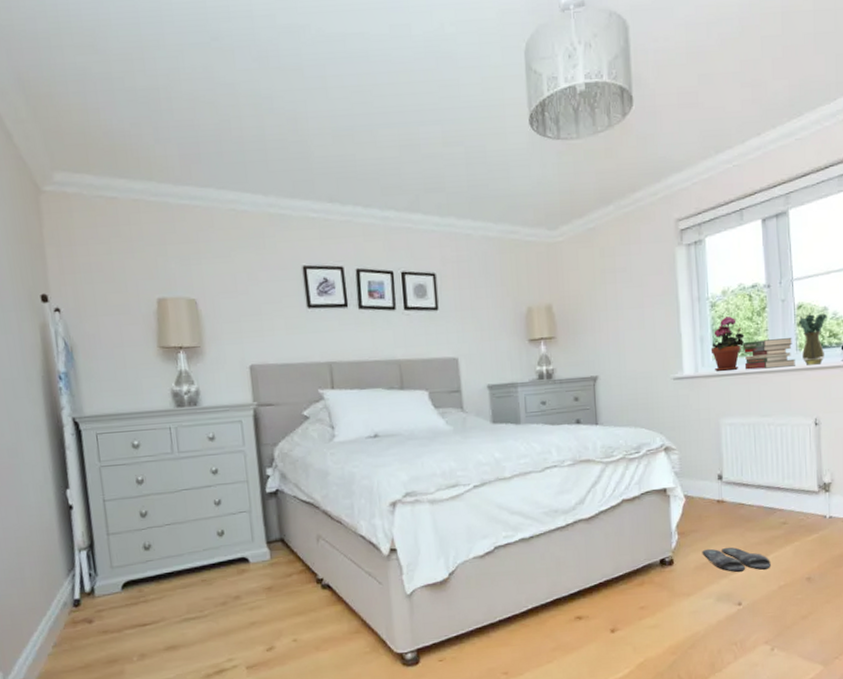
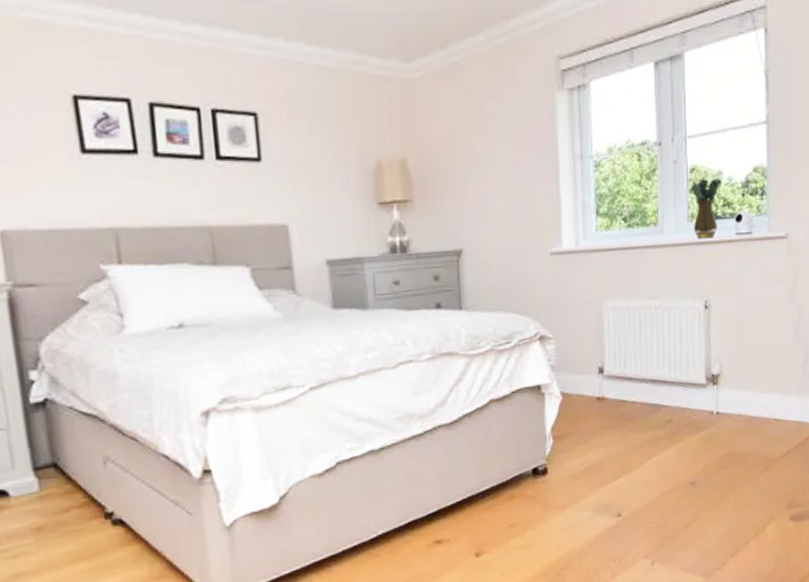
slippers: present [702,547,771,572] -> none [579,450,653,479]
potted plant: present [710,316,745,372] -> none [593,179,632,246]
books: present [744,338,795,370] -> none [630,206,686,244]

